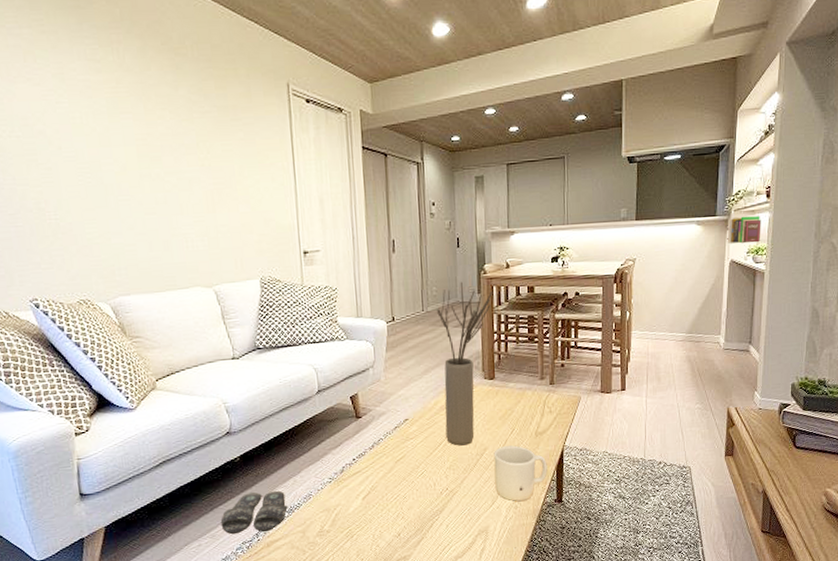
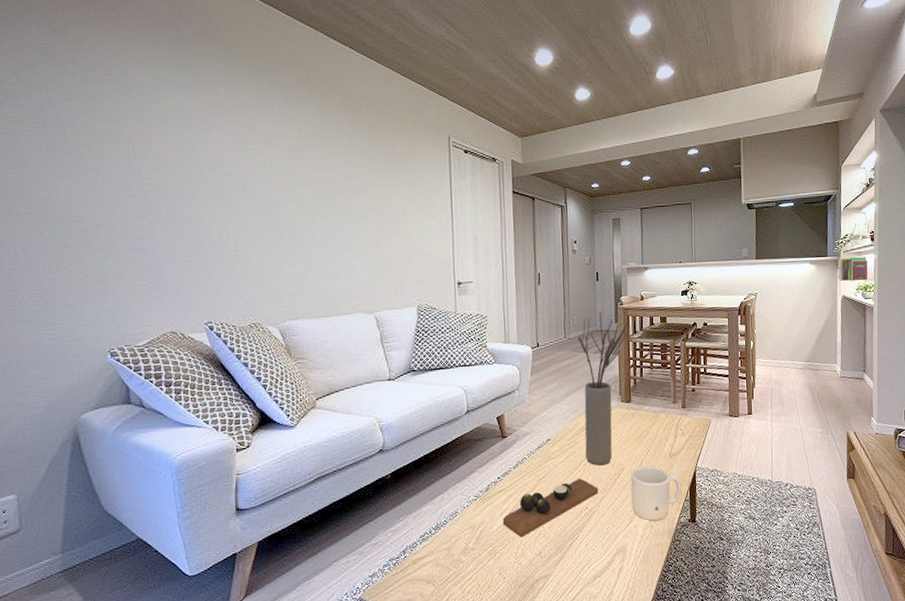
slippers: present [220,490,288,534] -> none [369,507,435,551]
decorative tray: none [358,459,460,520] -> present [502,478,599,538]

